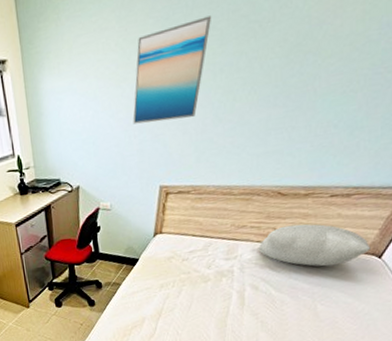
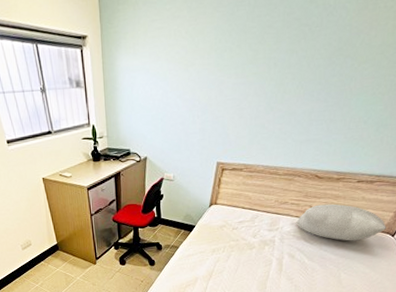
wall art: present [133,15,212,124] -> none [197,15,270,106]

